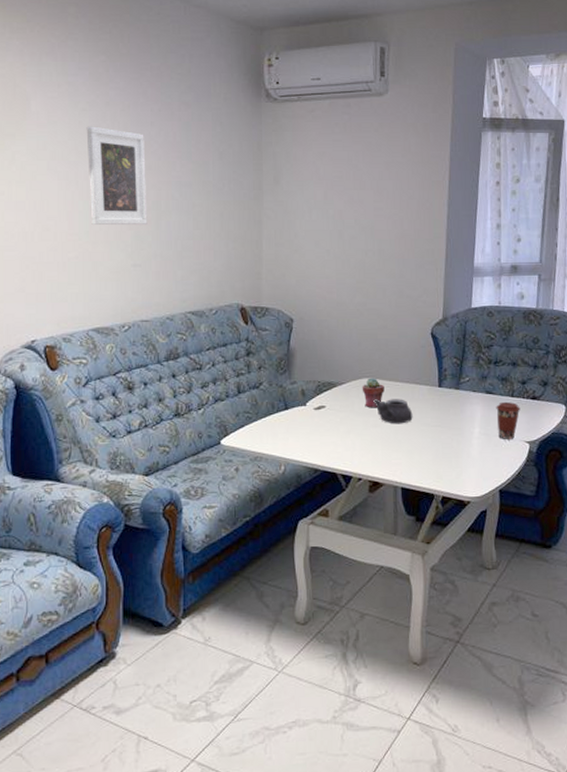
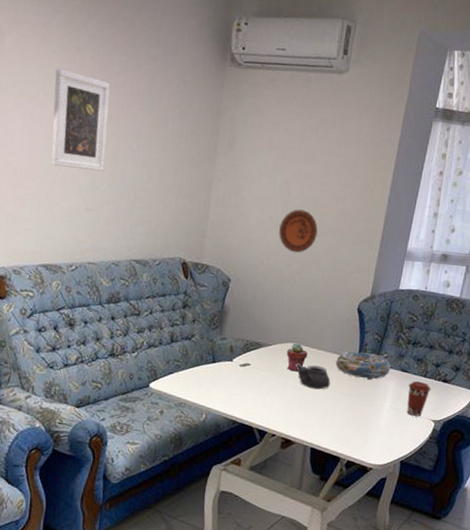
decorative plate: none [338,238,378,284] -> present [279,209,318,253]
decorative bowl: none [416,379,474,408] -> present [336,351,391,381]

